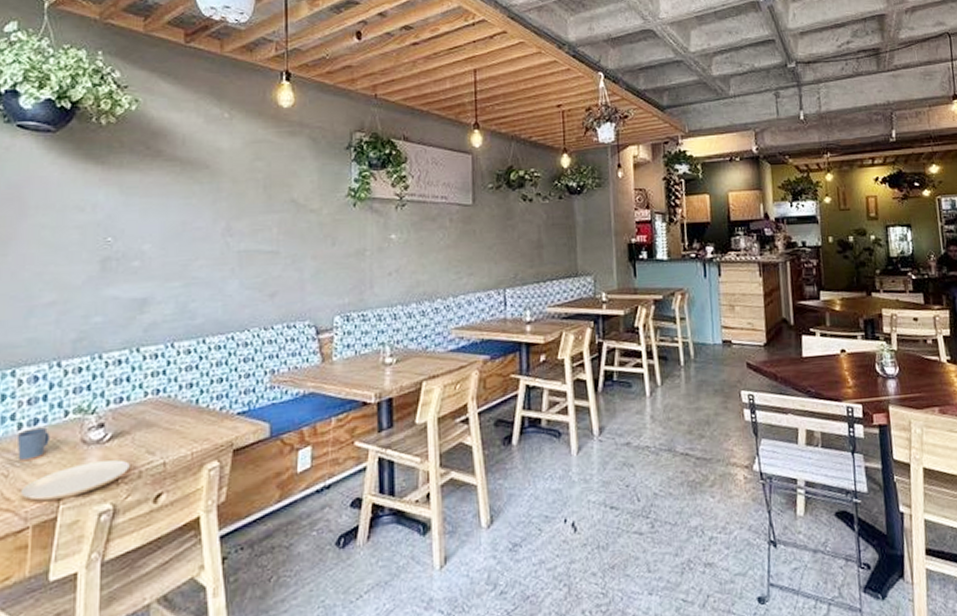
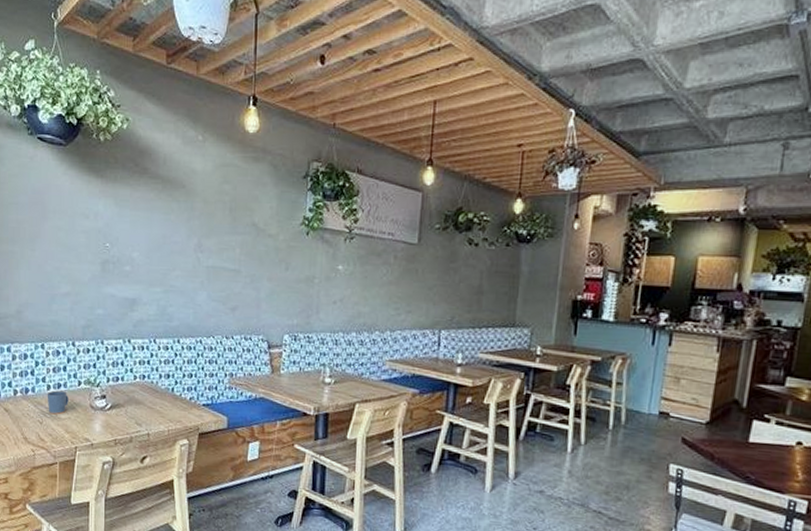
plate: present [20,460,130,501] -> none [50,423,124,447]

